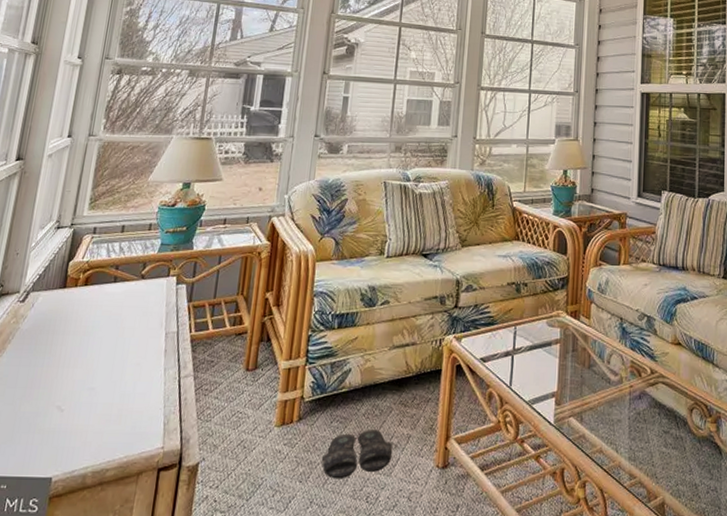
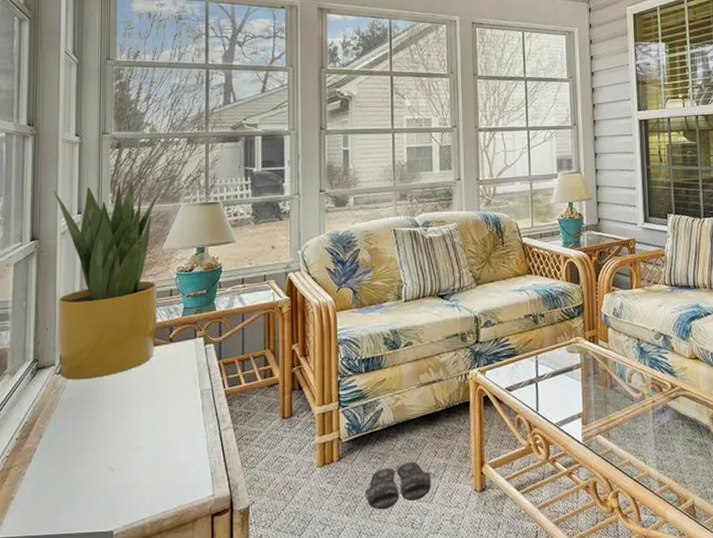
planter: none [23,105,161,311] -> present [53,177,166,380]

